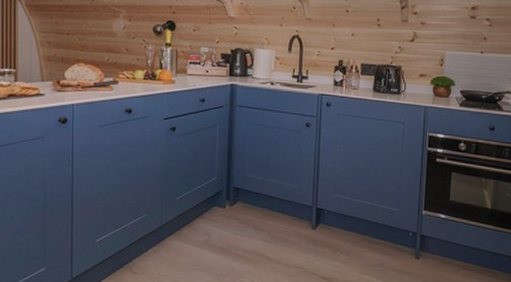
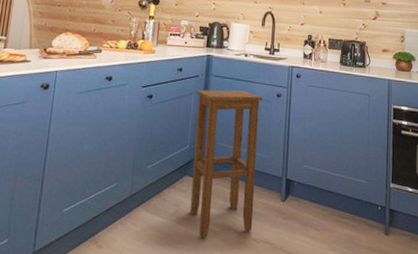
stool: none [220,120,291,264] -> present [189,89,262,238]

